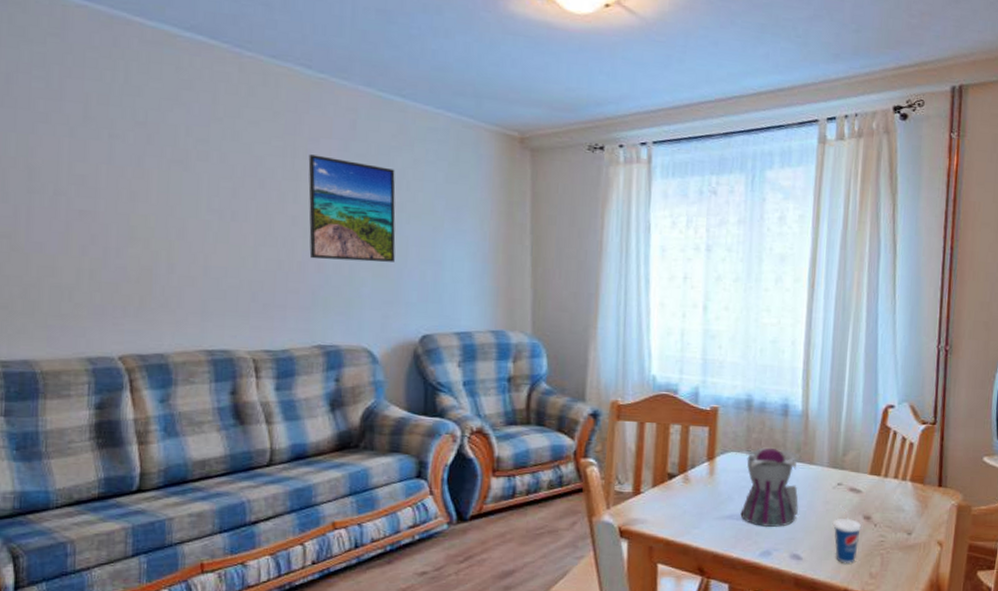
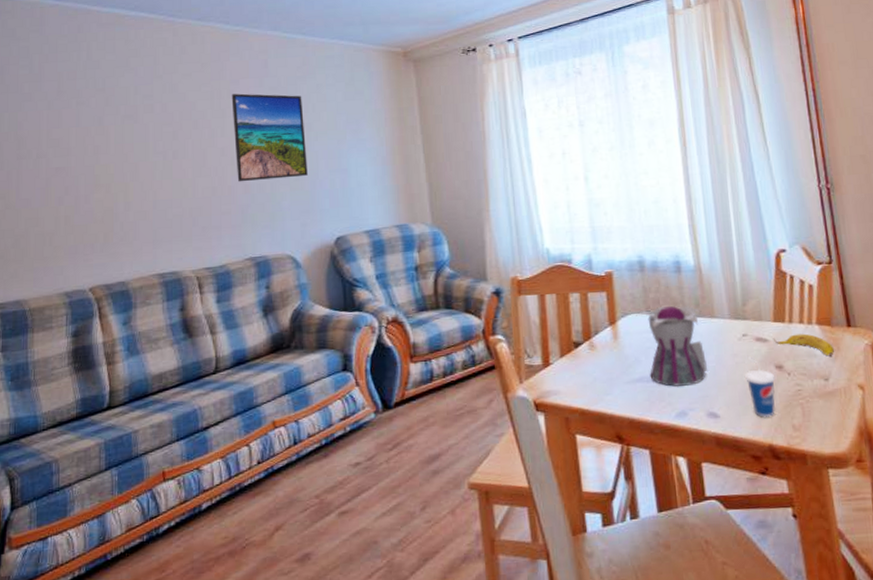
banana: none [866,488,923,513] -> present [773,333,835,356]

